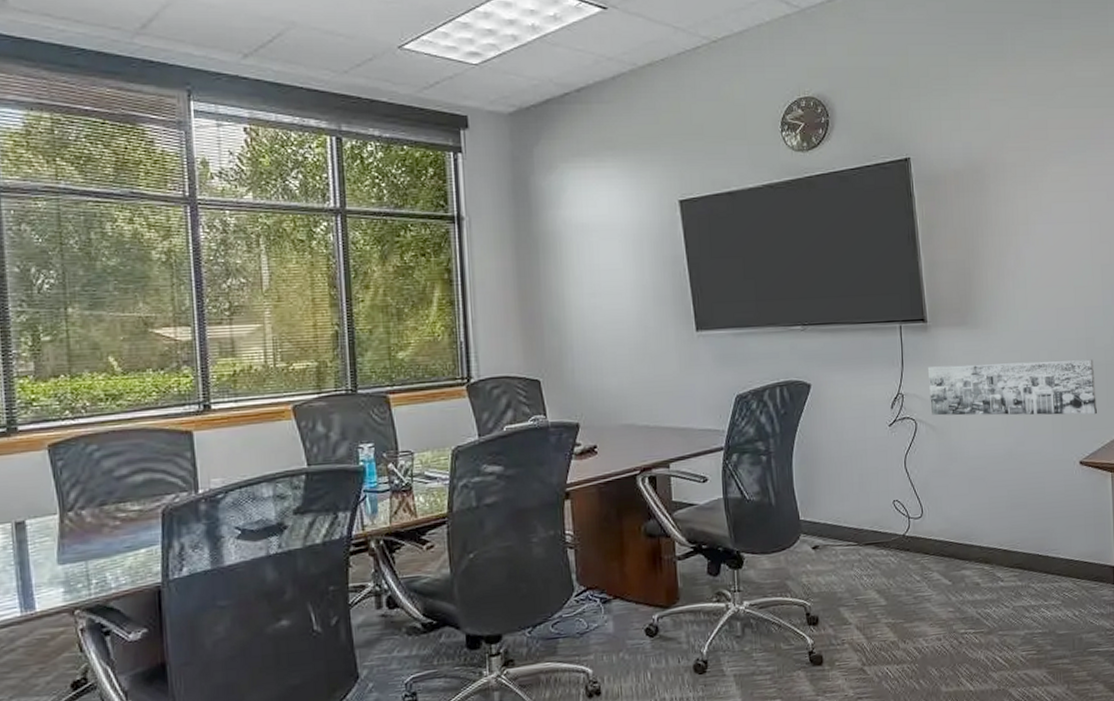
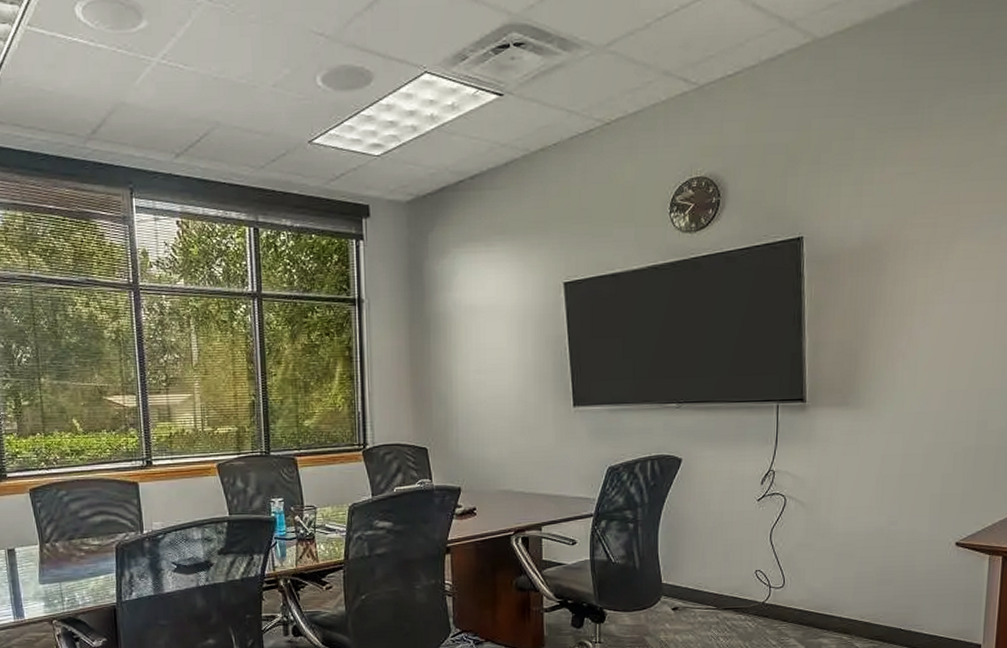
wall art: present [927,359,1097,416] -> none [801,442,983,498]

